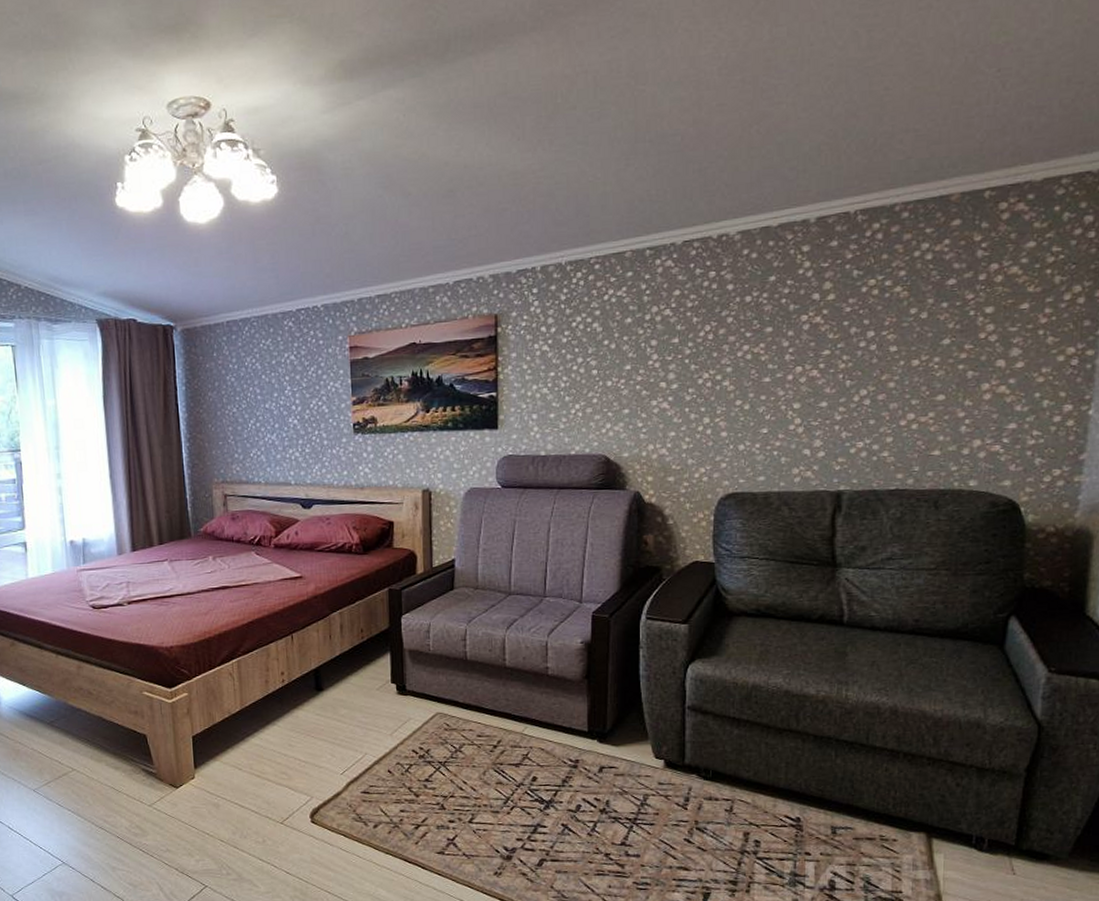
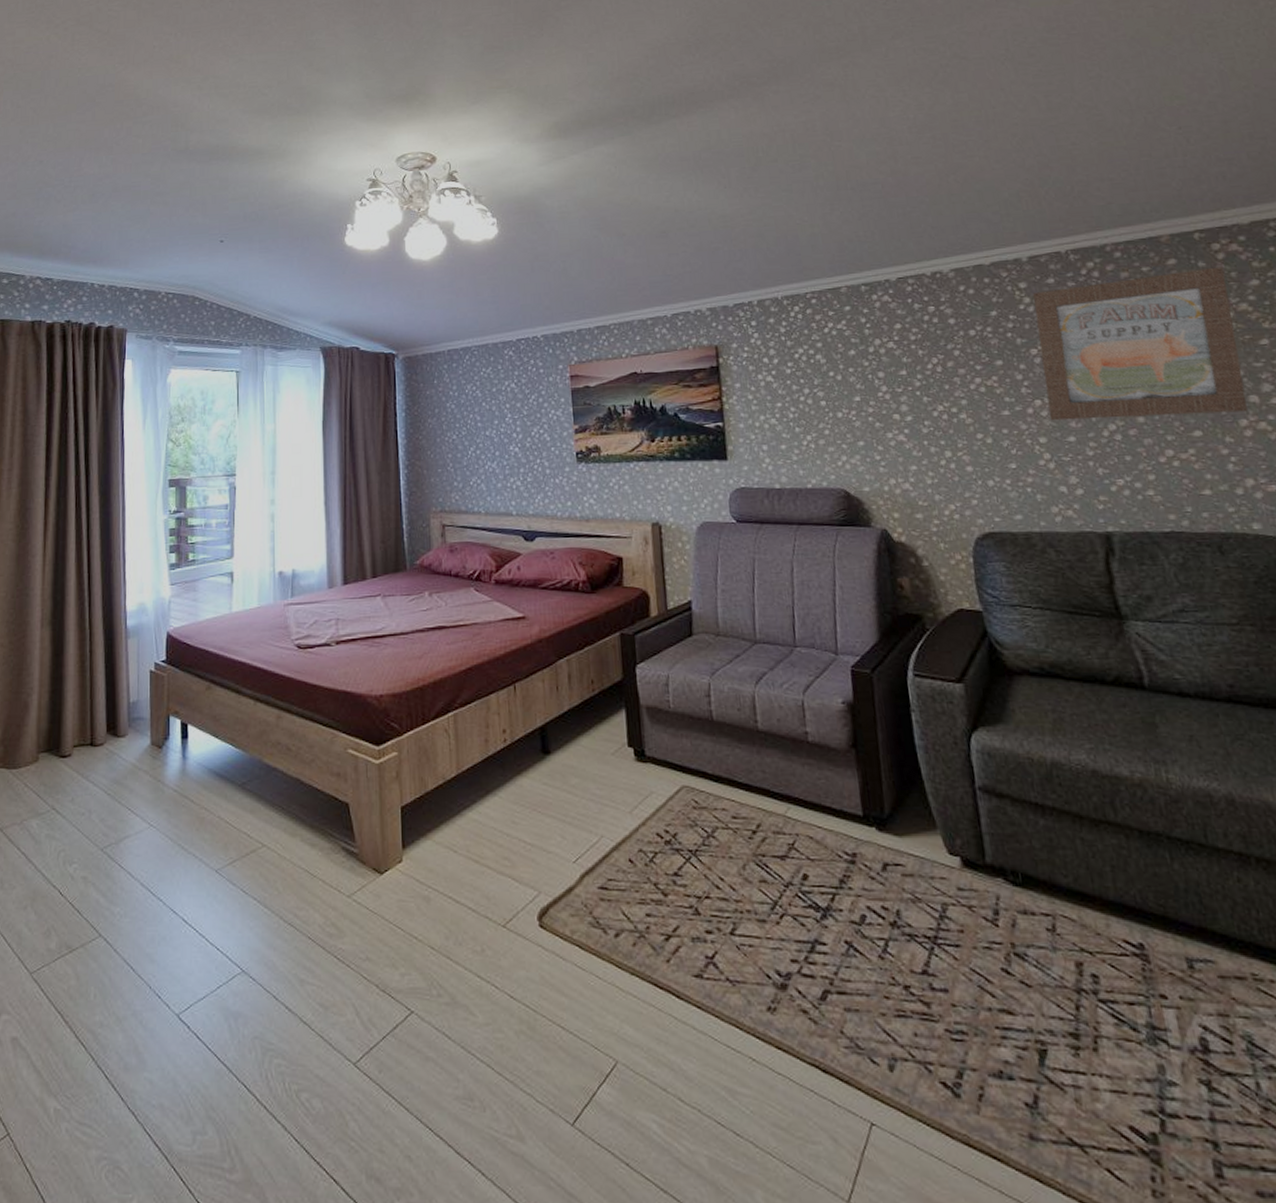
wall art: none [807,227,1005,387] -> present [1033,266,1248,421]

